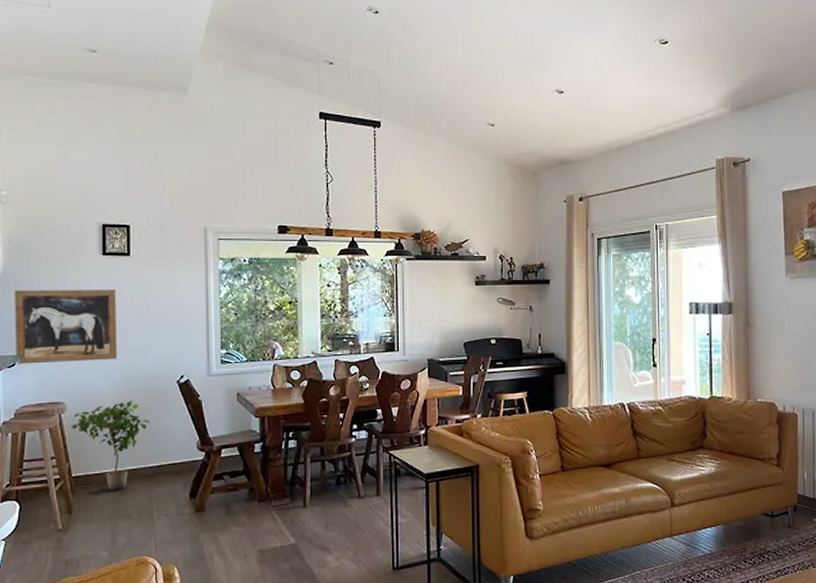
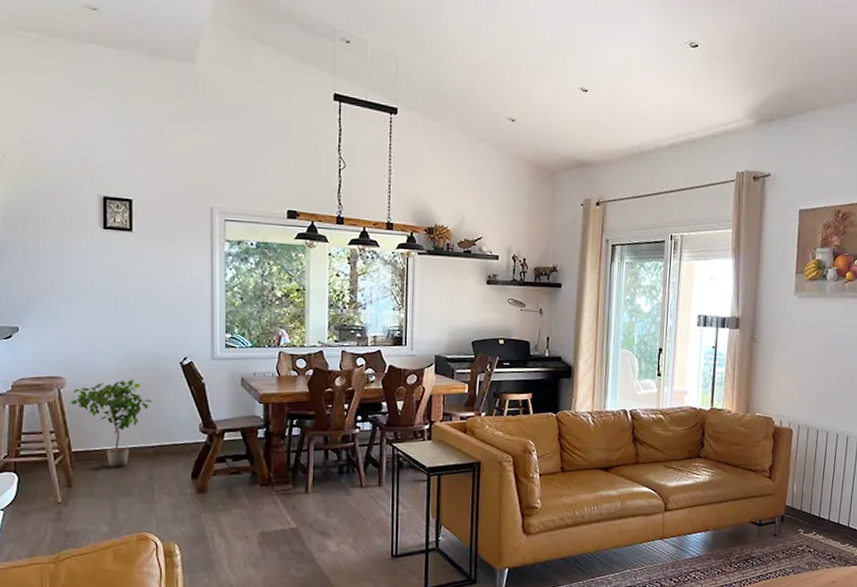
wall art: present [13,289,117,364] -> none [9,260,118,338]

